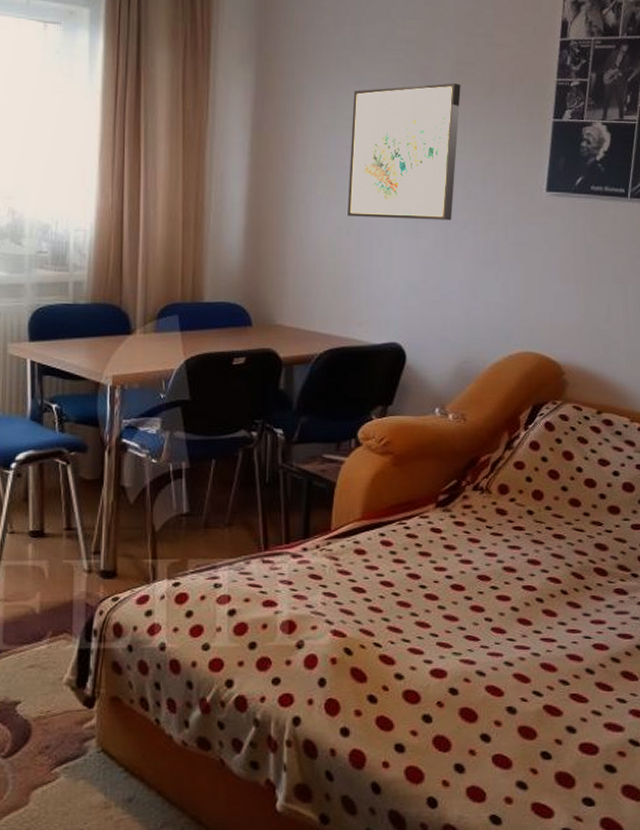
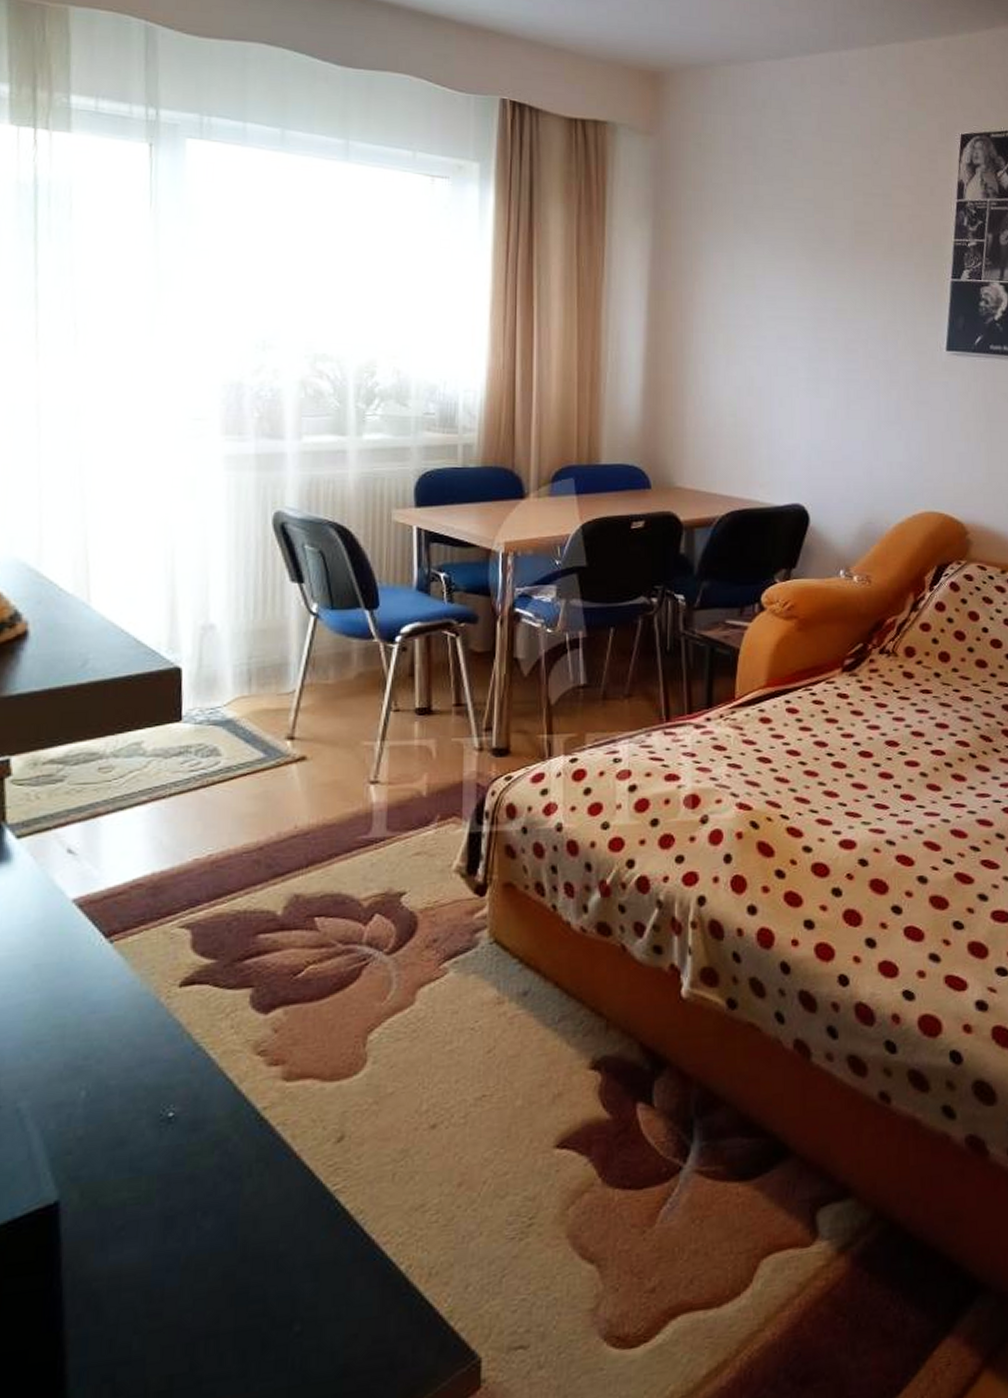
wall art: present [348,83,461,221] -> none [748,242,860,380]

